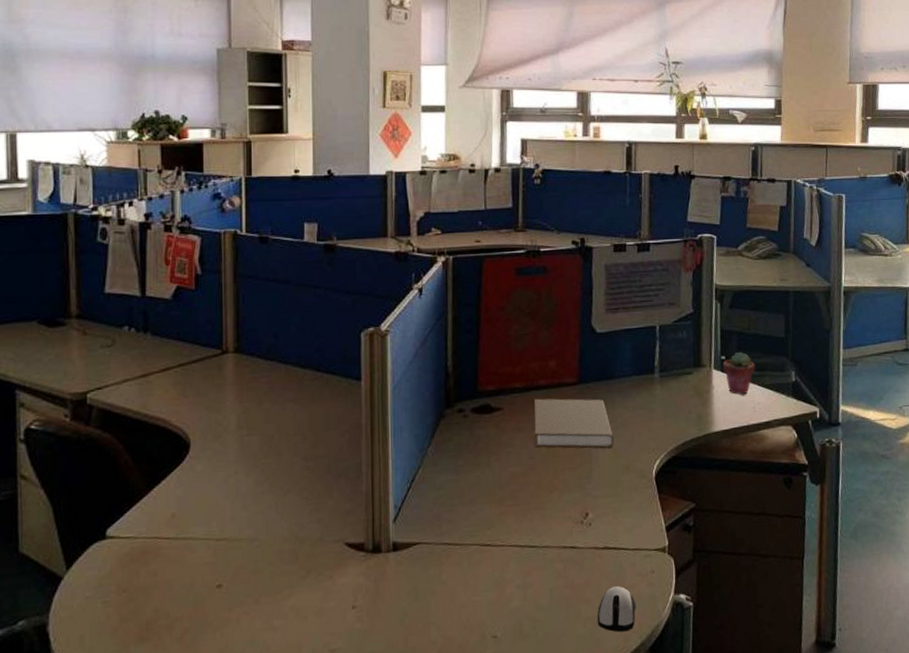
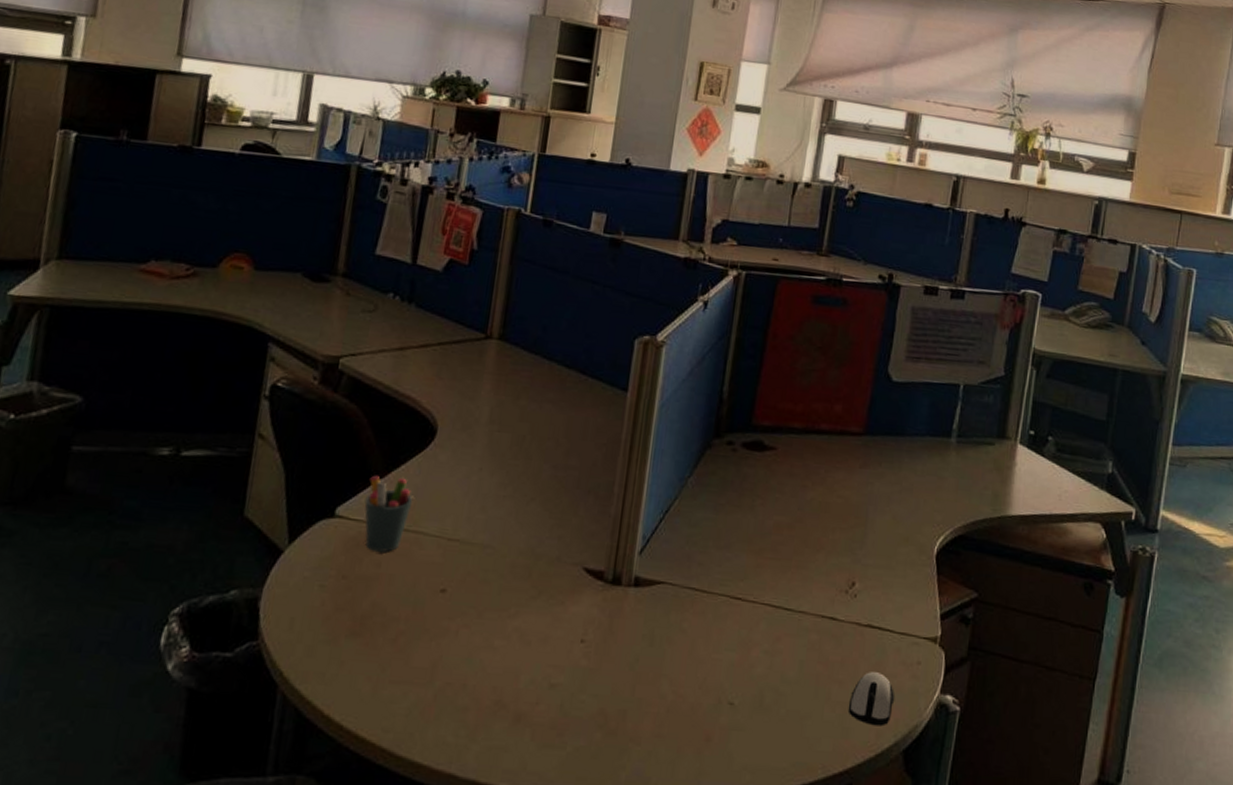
pen holder: none [132,493,178,563] -> present [364,475,413,552]
book: present [534,398,614,449] -> none [806,443,896,514]
potted succulent: present [723,351,755,395] -> none [1030,428,1067,479]

